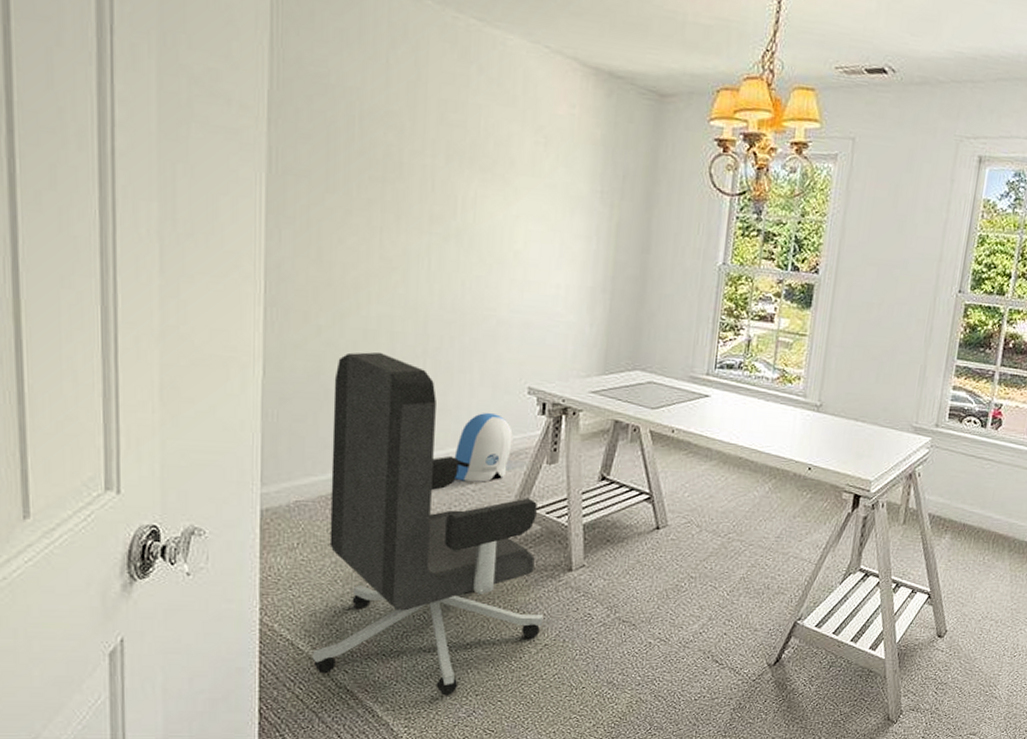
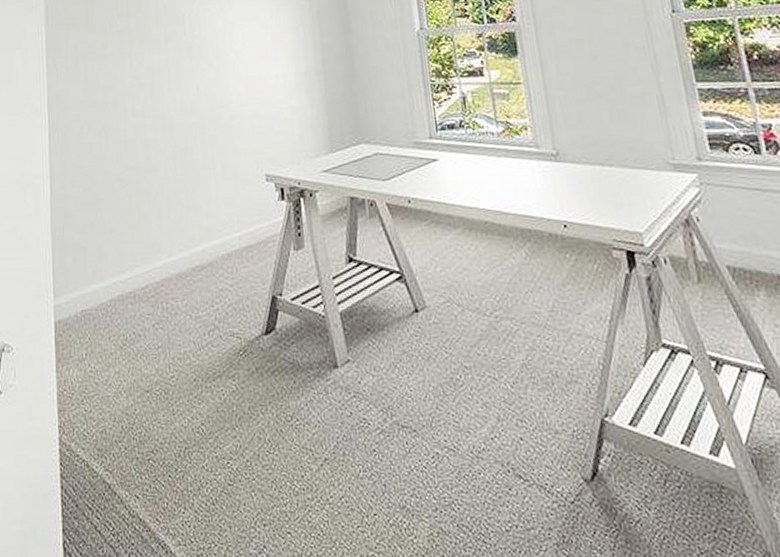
office chair: present [312,352,542,696] -> none [104,159,318,526]
sun visor: present [454,413,513,482] -> none [210,205,260,276]

